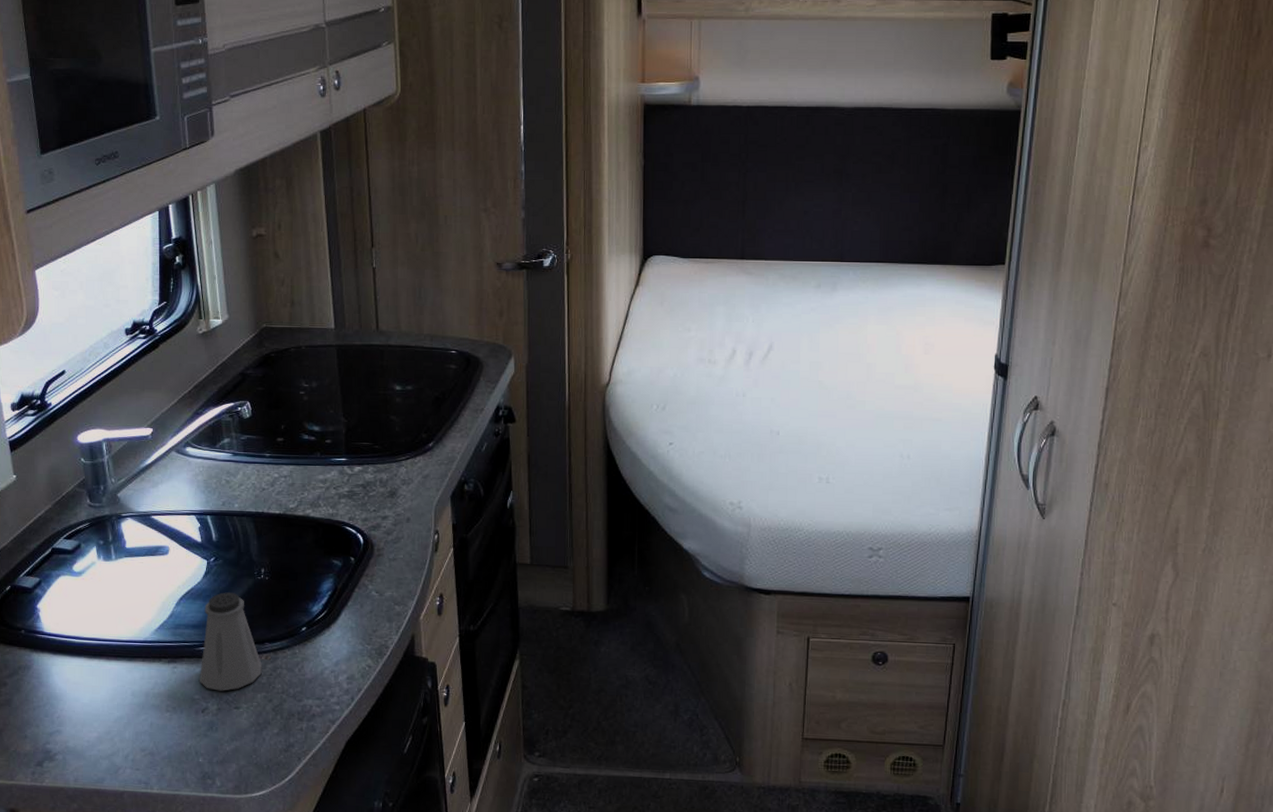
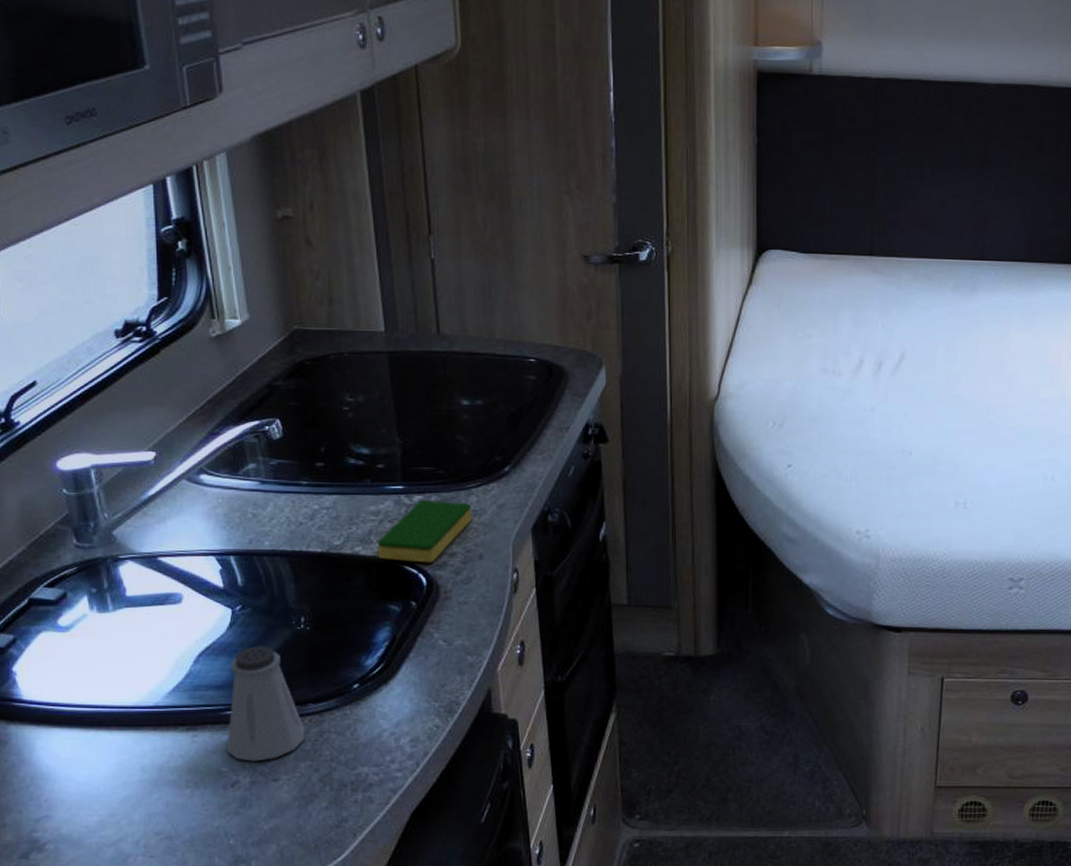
dish sponge: none [324,471,402,525] -> present [378,500,472,563]

